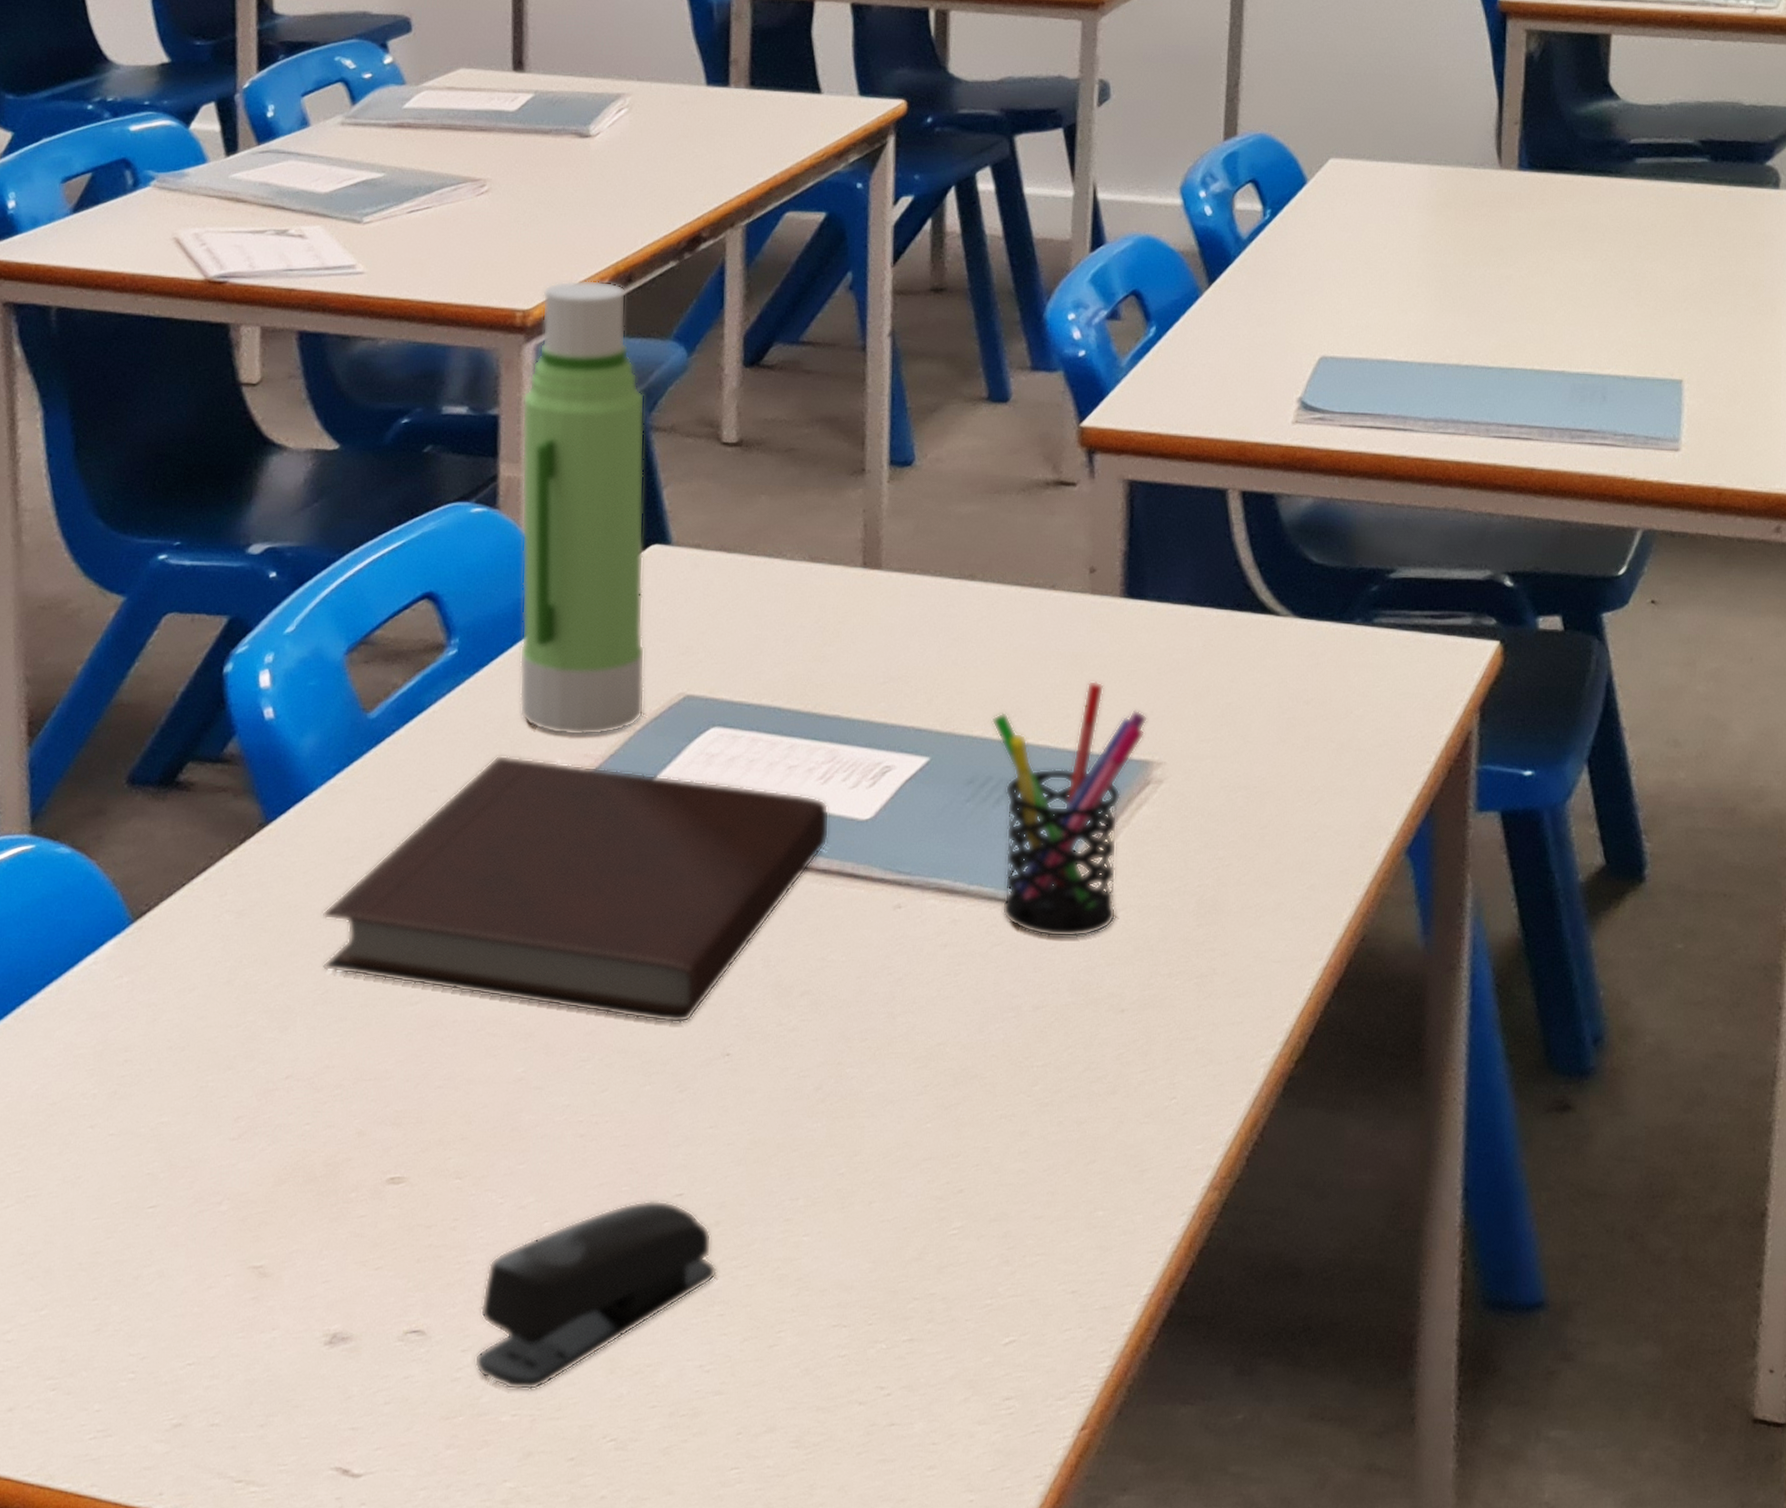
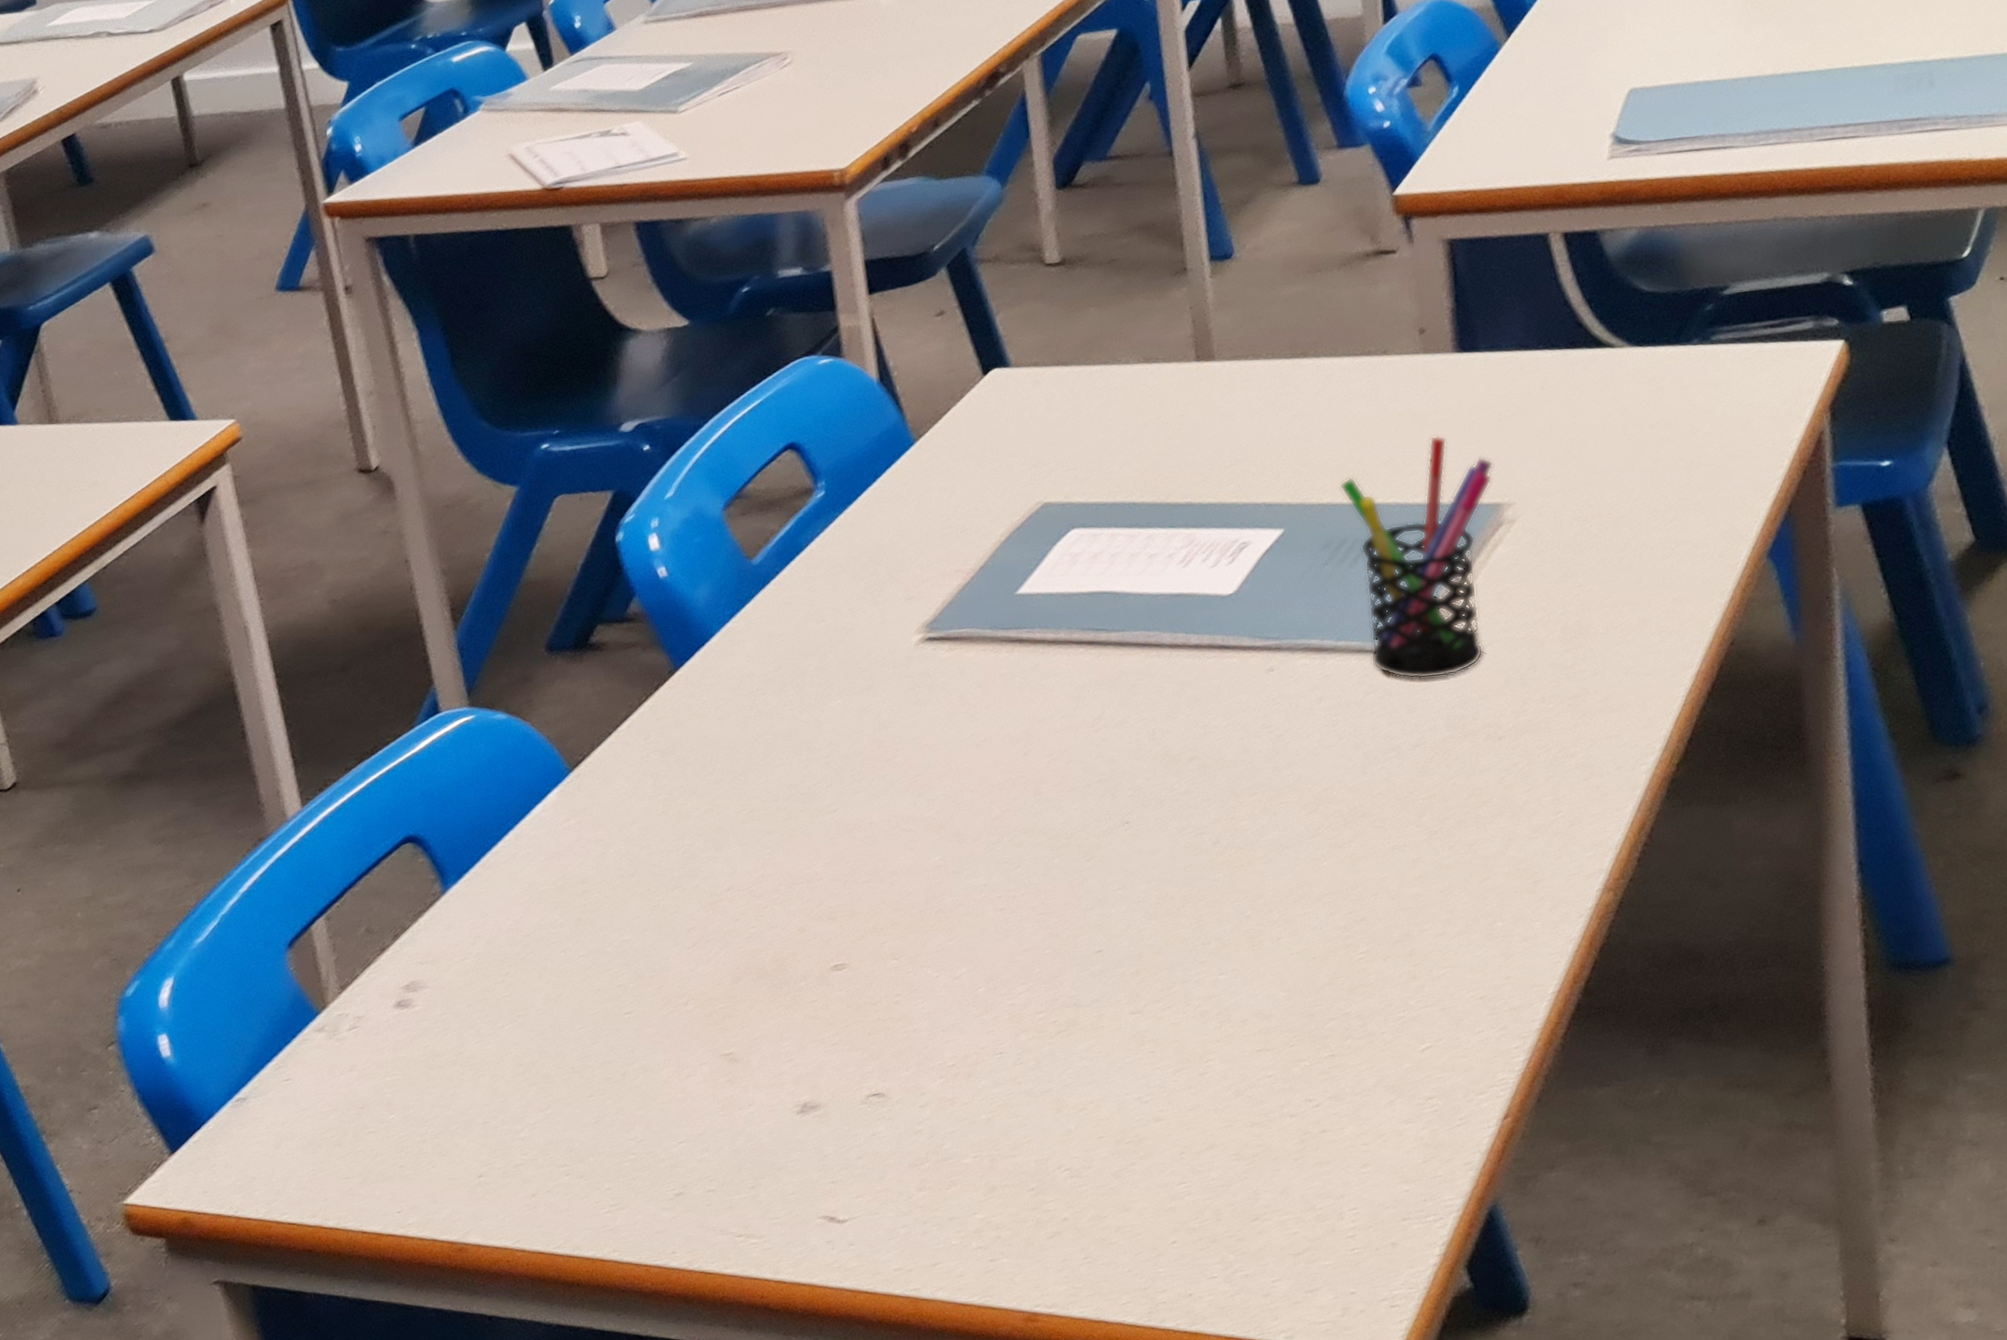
notebook: present [322,755,830,1024] -> none [737,578,1197,801]
stapler: present [474,1200,717,1390] -> none [931,958,1143,1136]
water bottle: present [519,279,645,736] -> none [851,129,1007,556]

